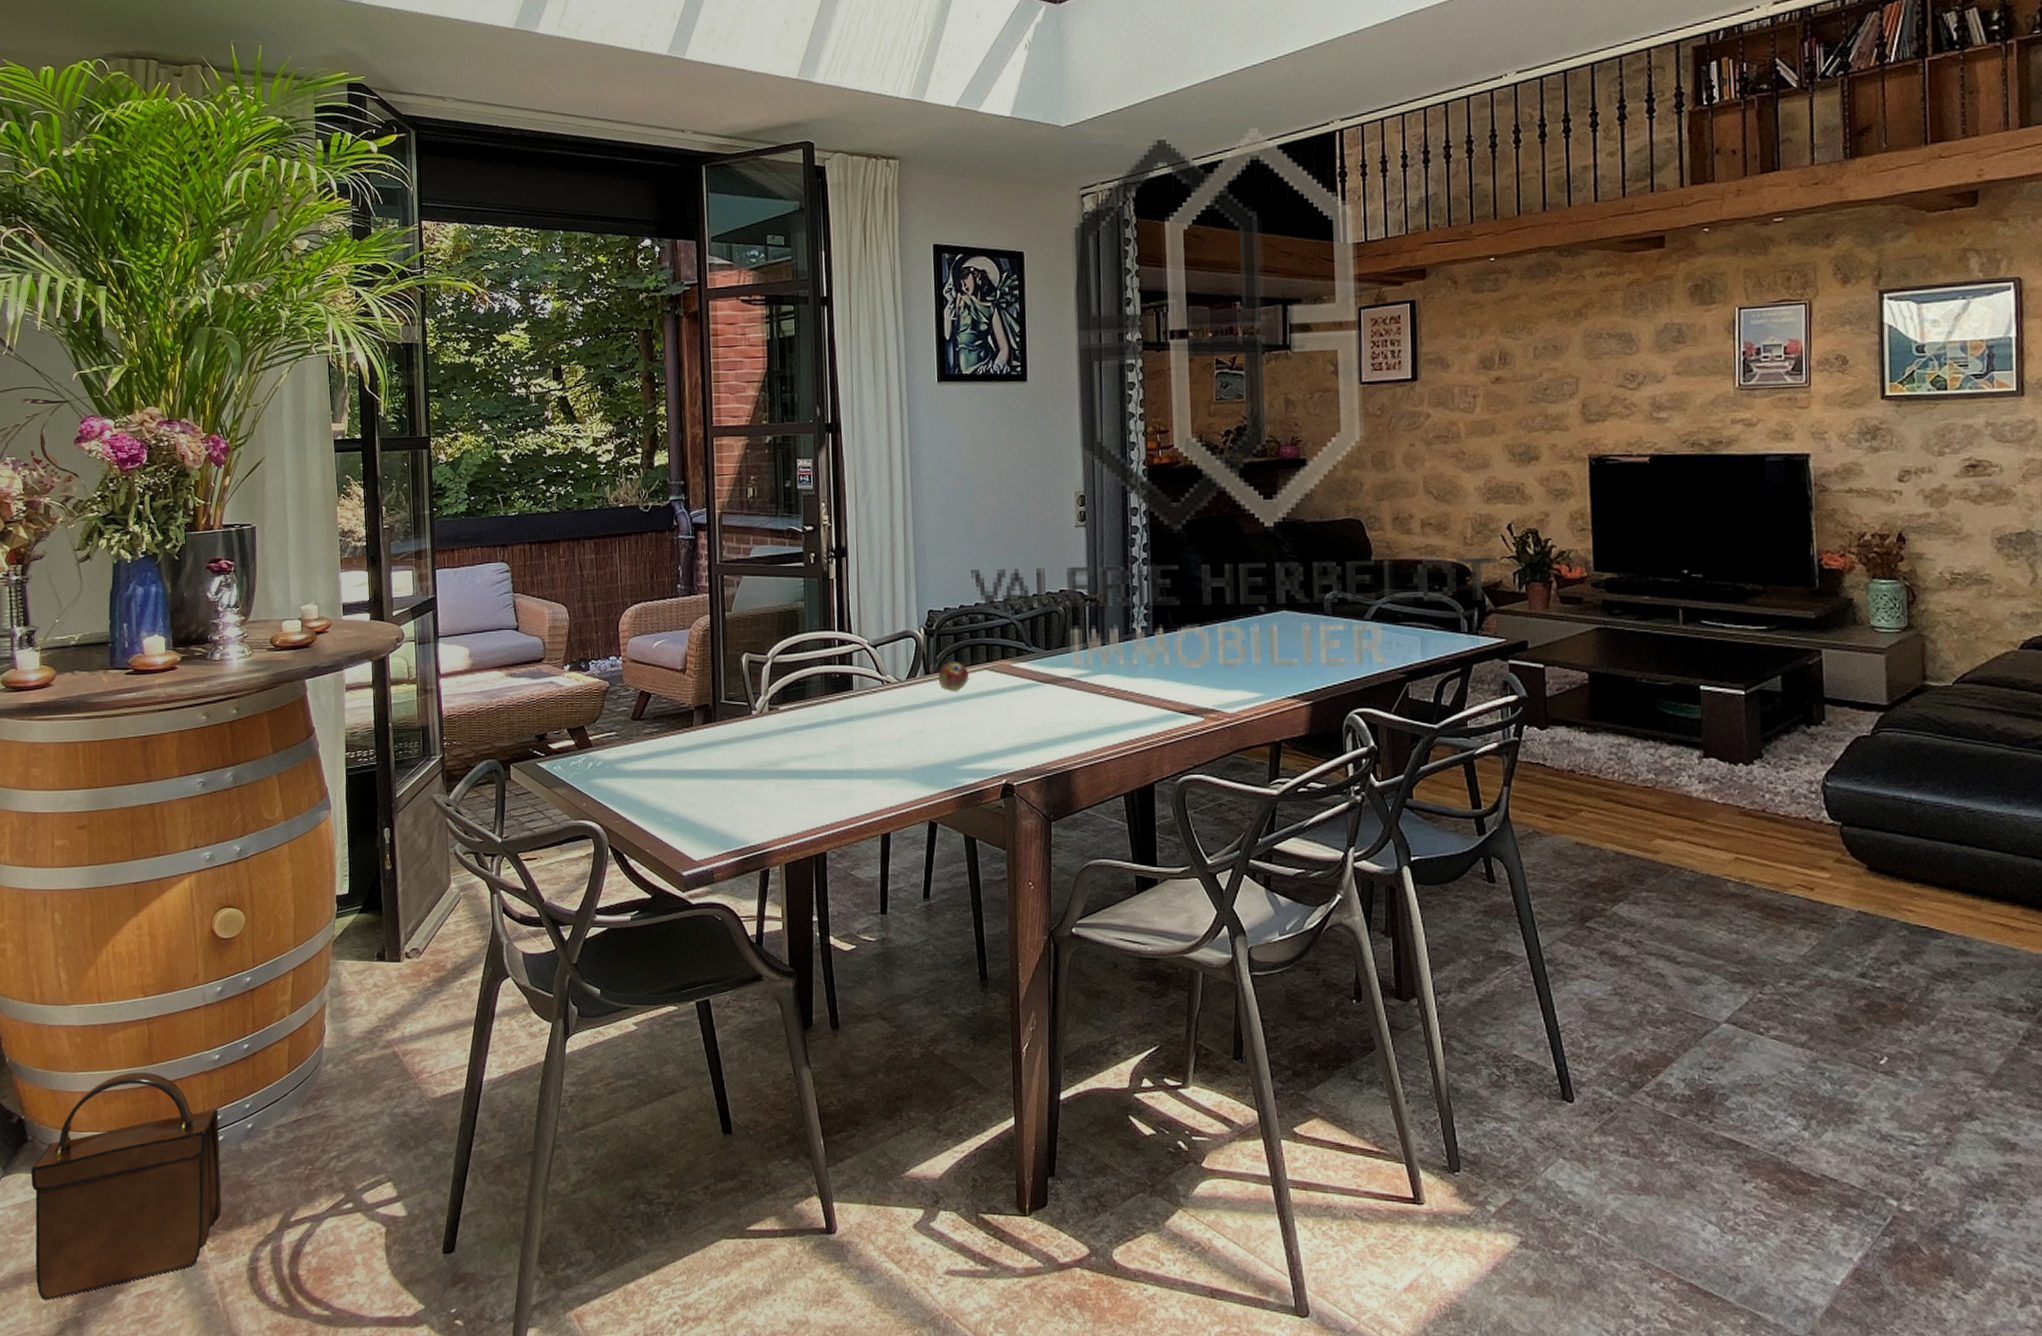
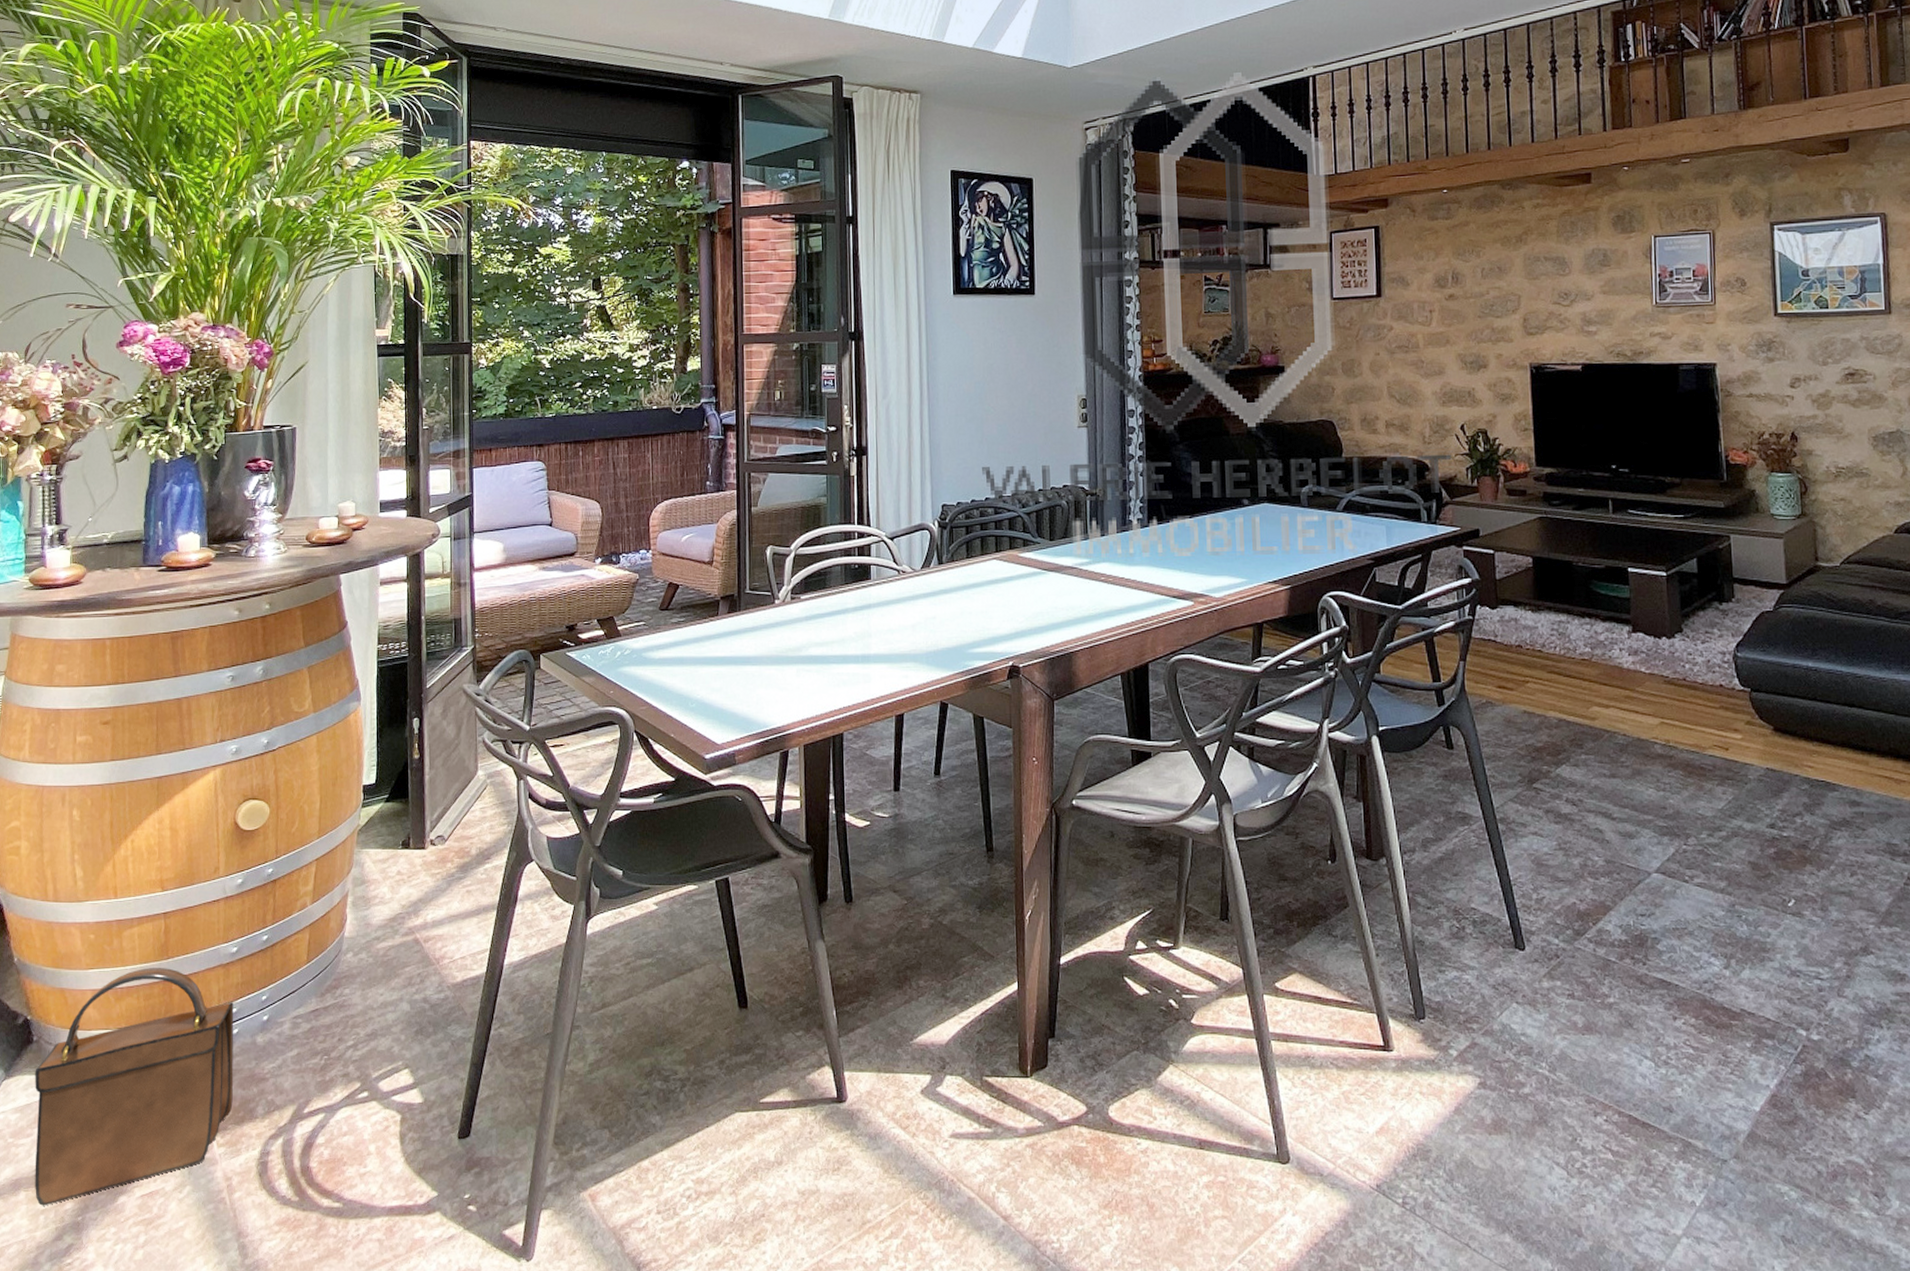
fruit: present [938,661,969,691] -> none [950,552,979,580]

